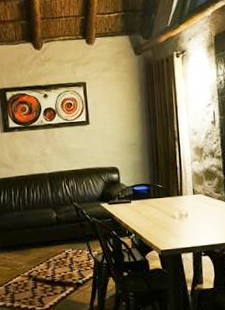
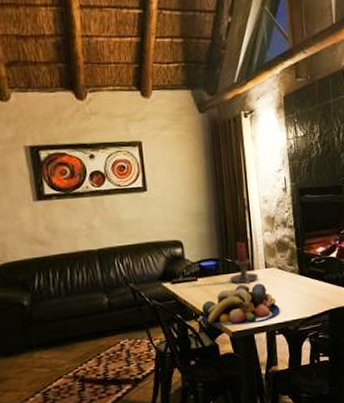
fruit bowl: none [134,208,207,245] -> present [201,283,280,326]
candle holder: none [159,170,187,208] -> present [229,241,259,284]

